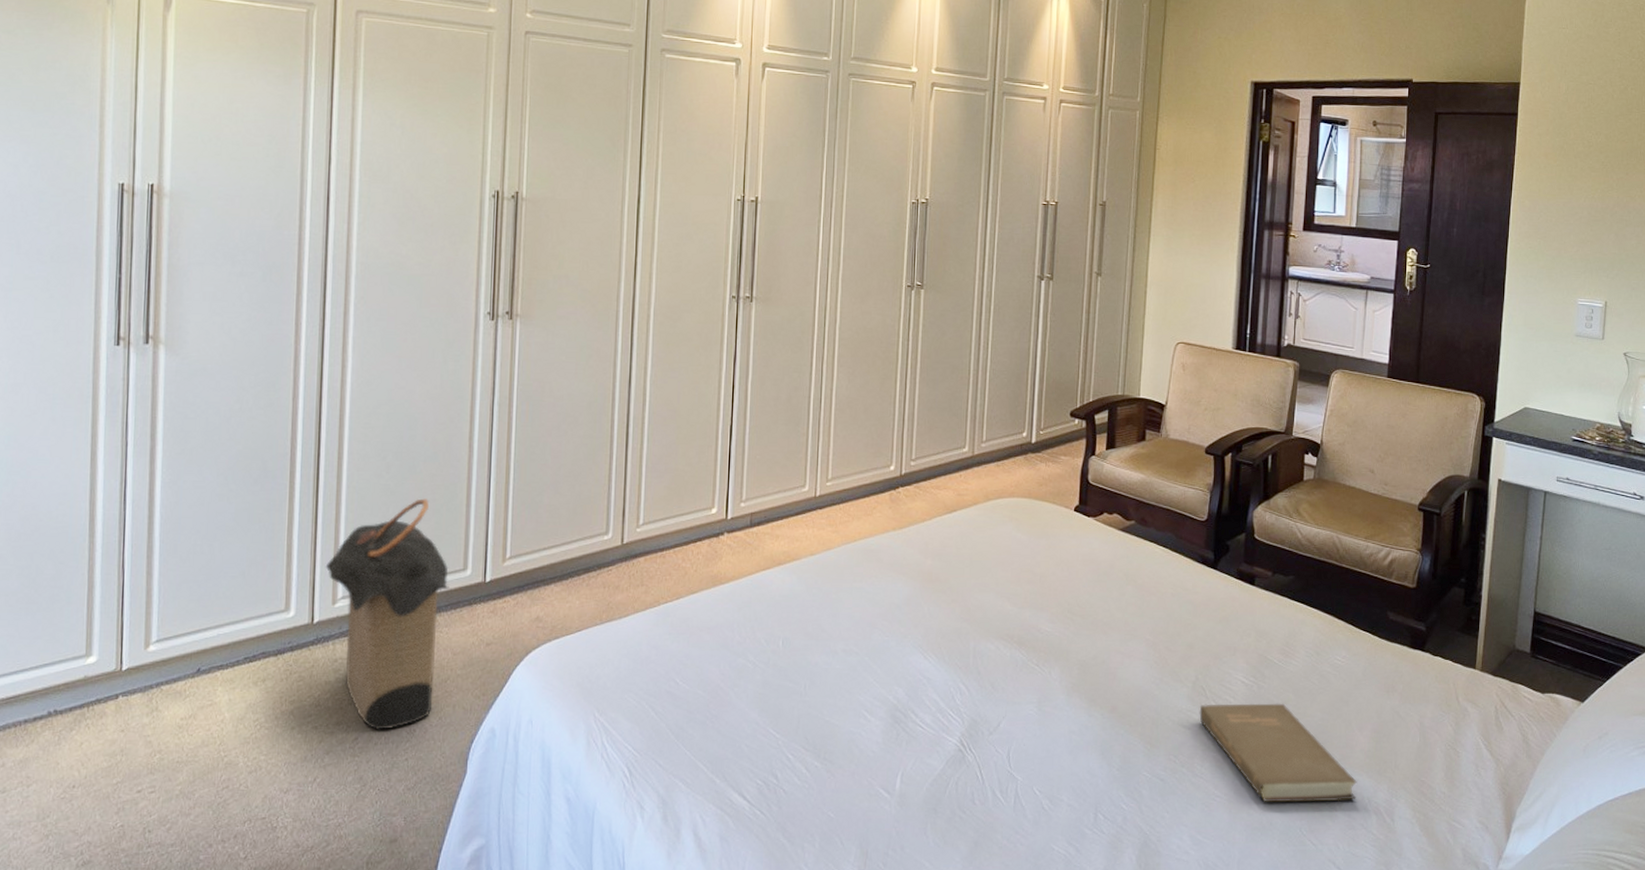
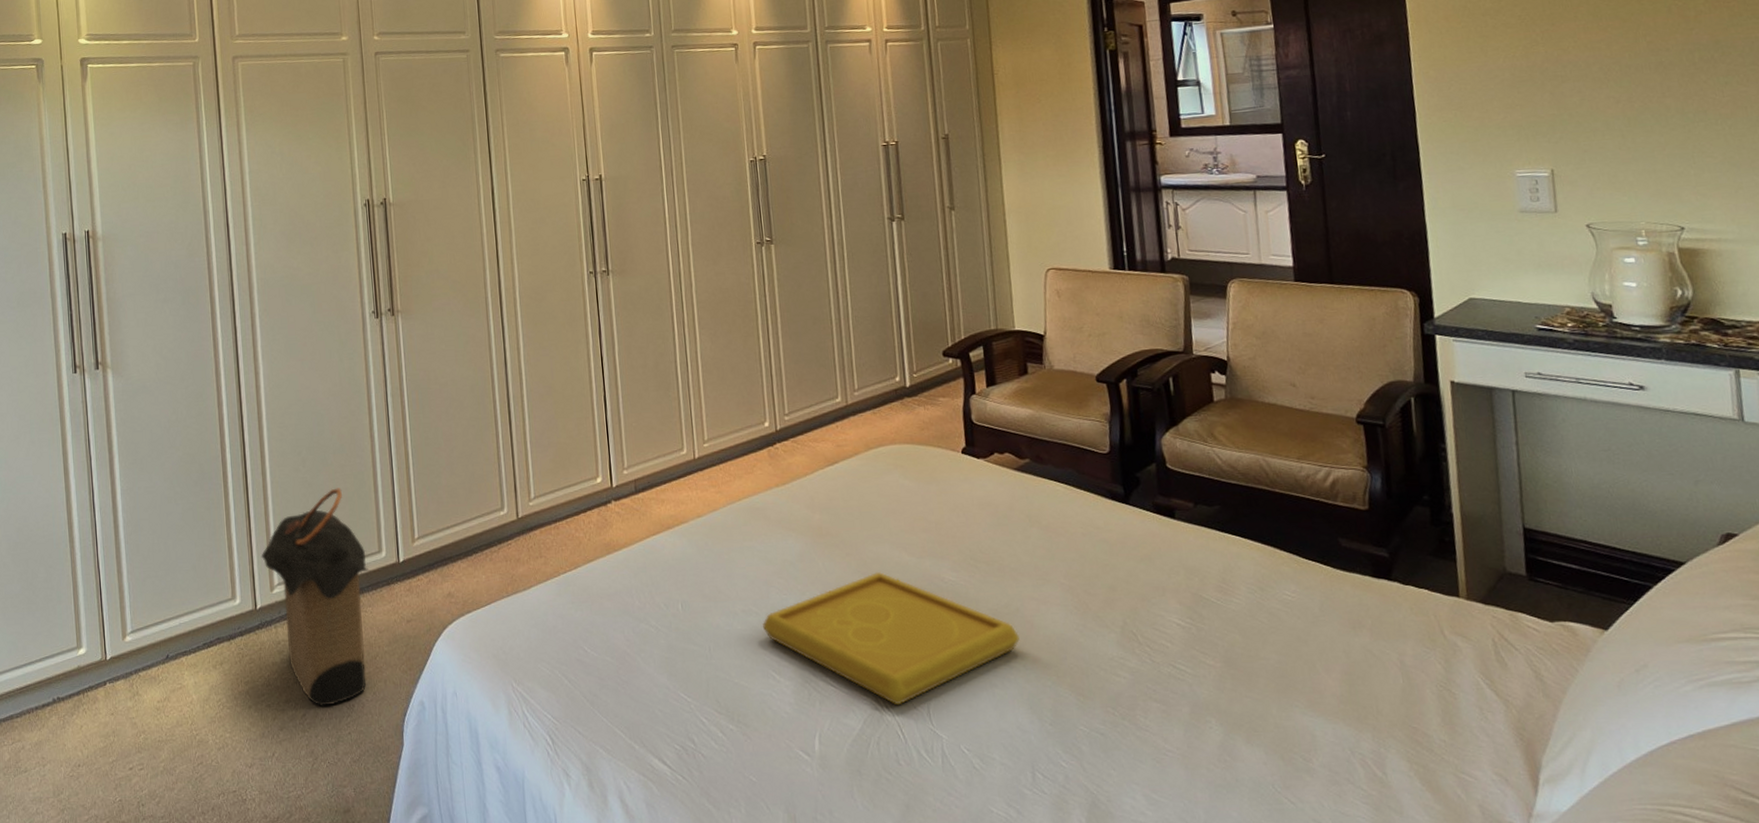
serving tray: none [861,619,1101,748] -> present [763,571,1020,706]
book: present [1199,703,1358,802] -> none [1133,646,1336,756]

